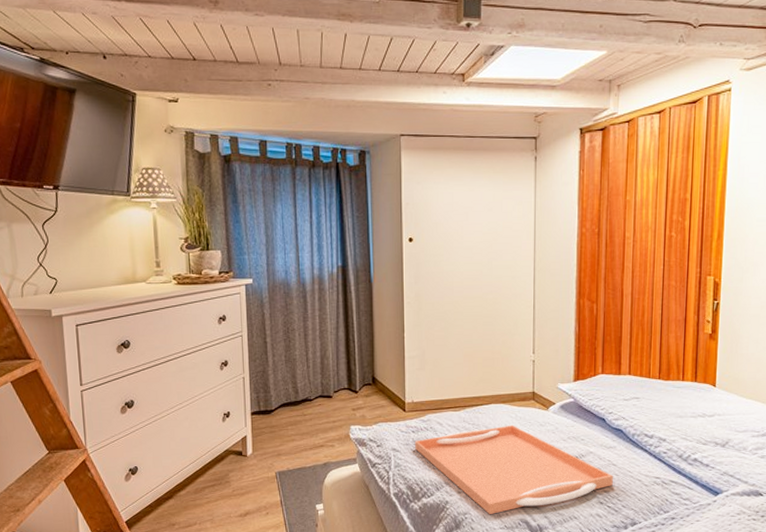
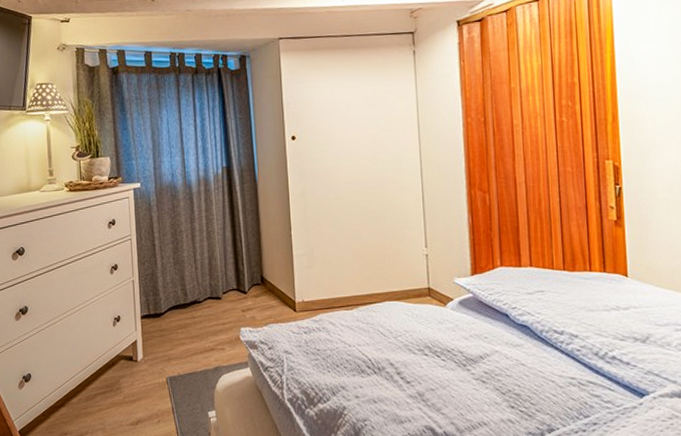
serving tray: present [415,425,613,514] -> none [308,323,523,421]

